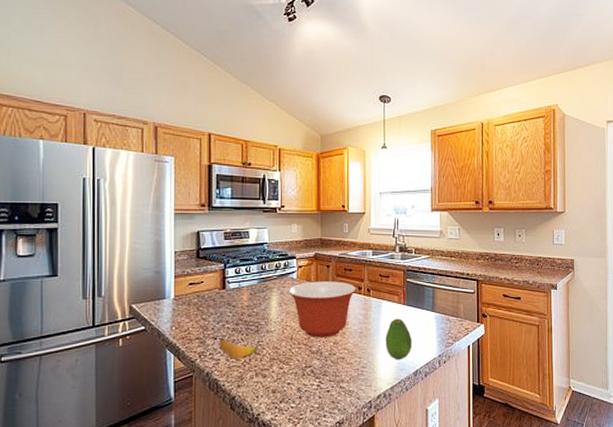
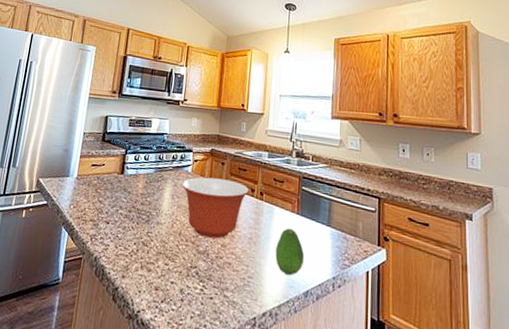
banana: present [219,338,258,359] -> none [110,223,147,249]

